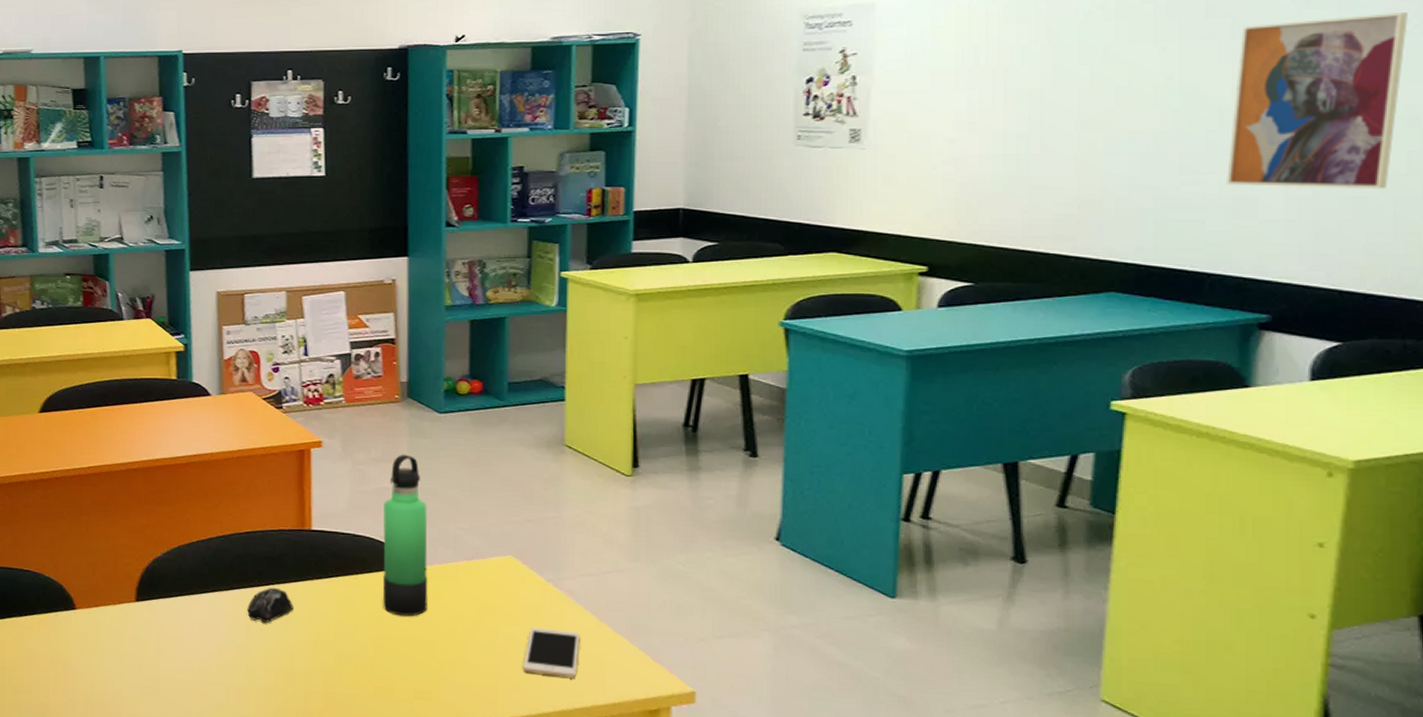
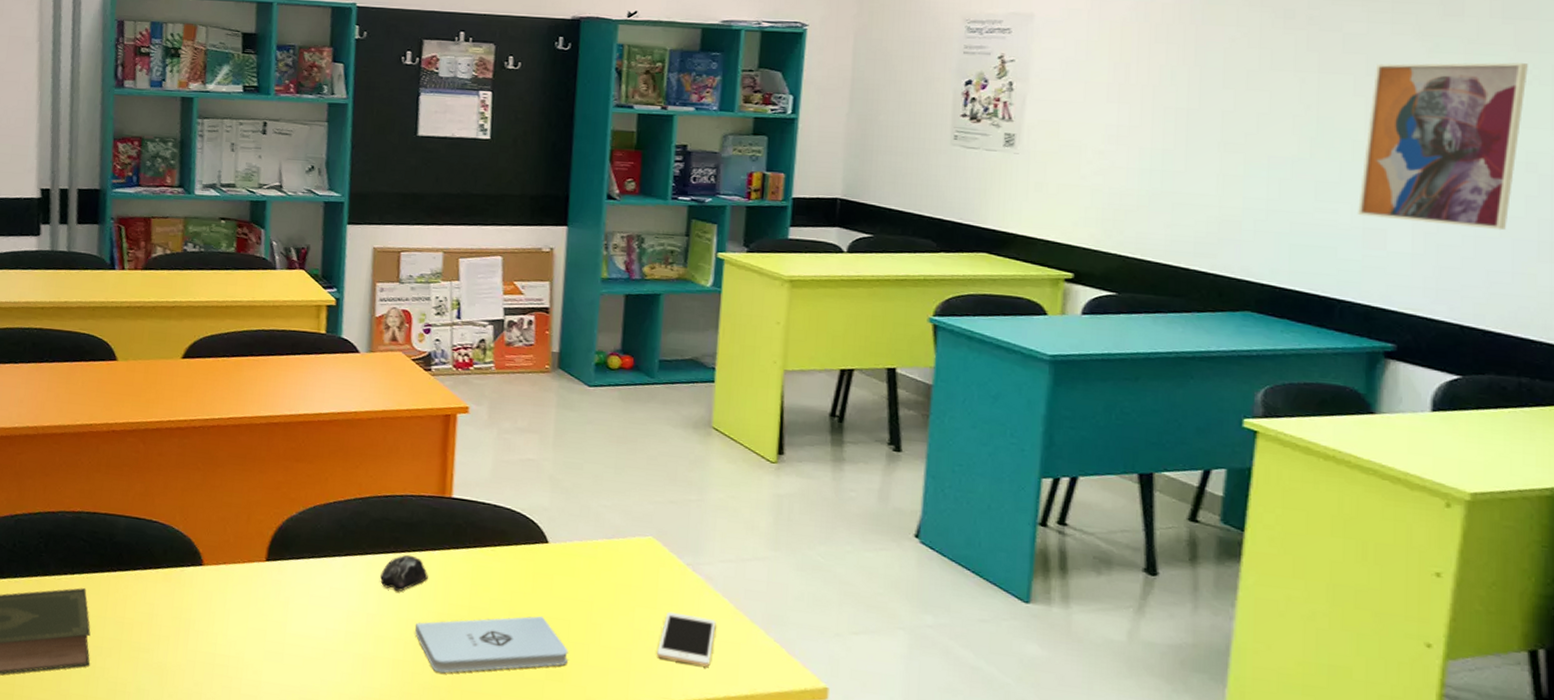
notepad: none [285,638,435,699] -> present [415,616,568,674]
thermos bottle: present [382,454,428,616] -> none [519,425,571,593]

